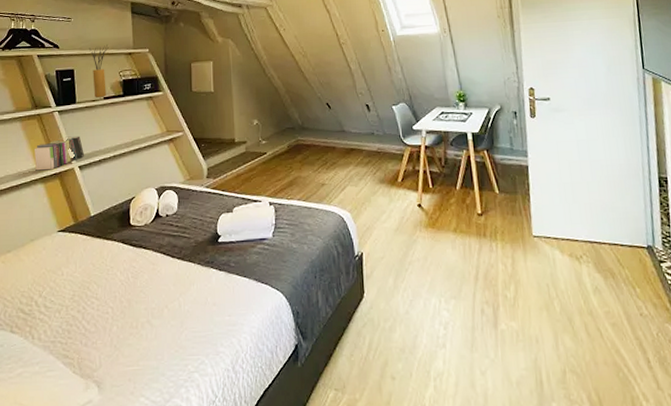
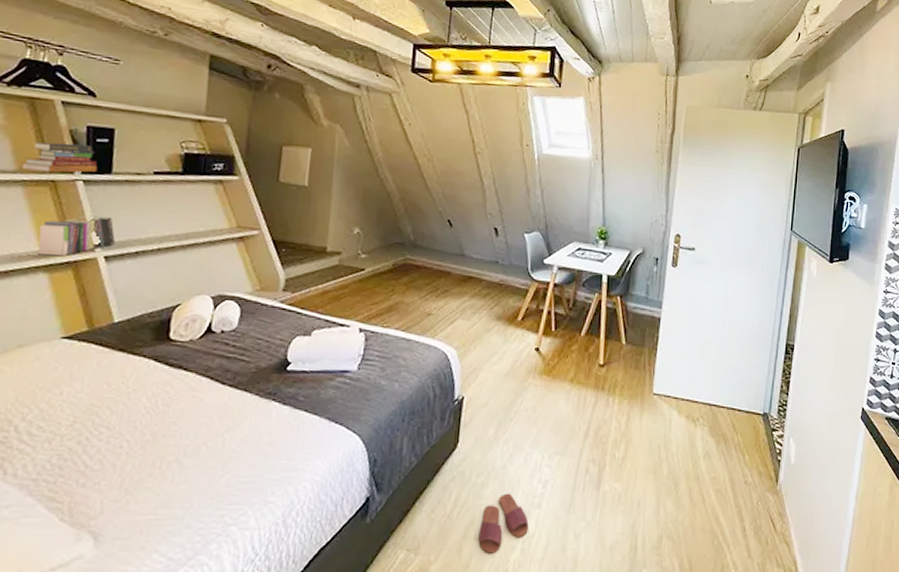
books: none [18,84,66,109] -> present [21,142,98,173]
vase: present [88,44,109,98] -> none [140,103,170,172]
slippers: none [394,336,438,391] -> present [478,493,529,554]

